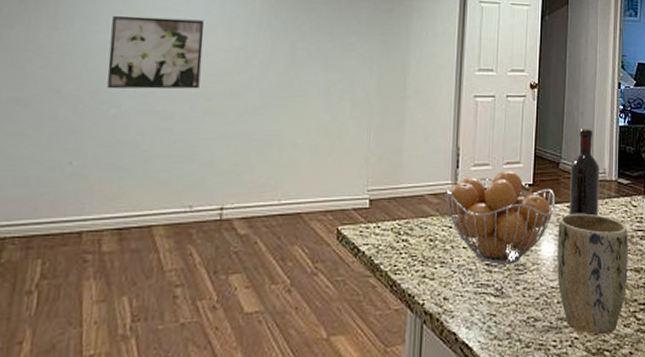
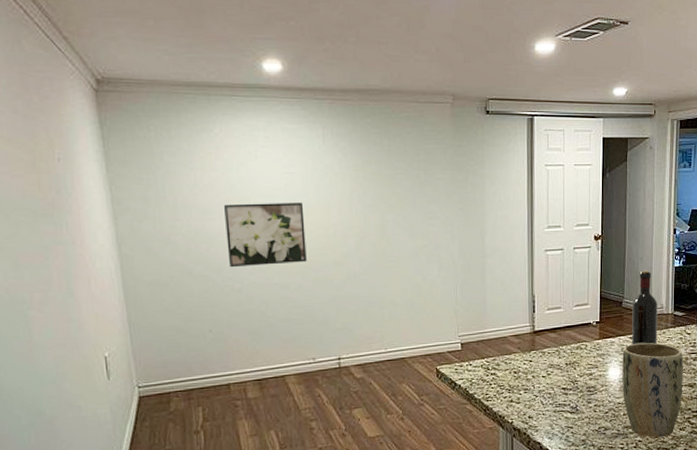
fruit basket: present [445,170,556,265] -> none [524,311,620,388]

